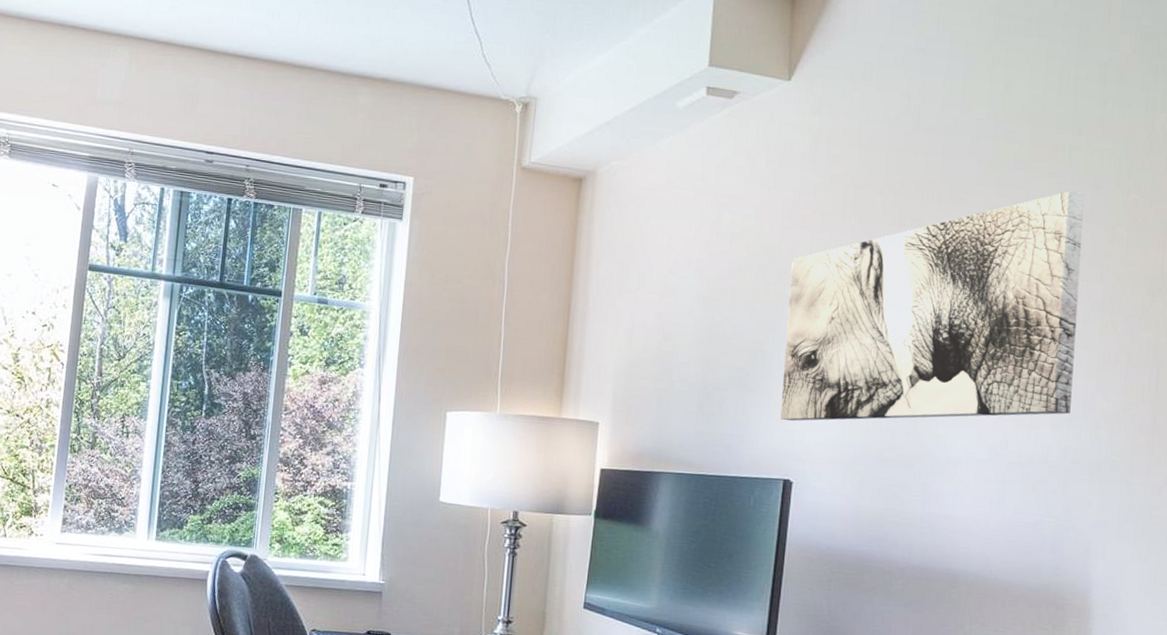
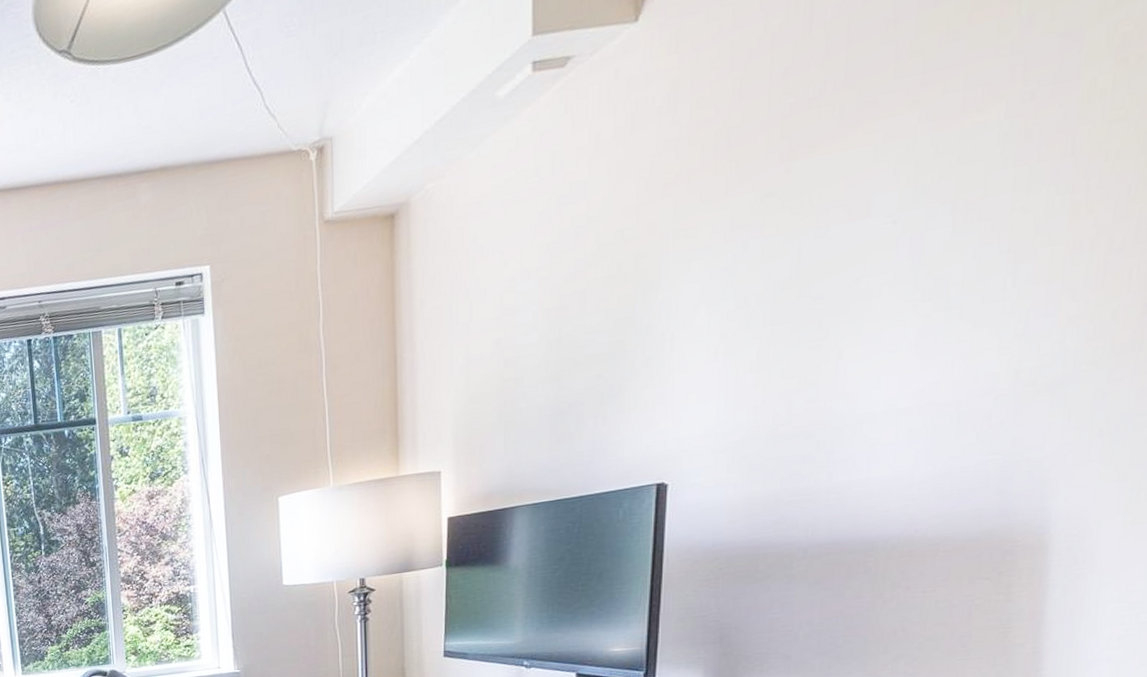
wall art: present [780,191,1085,421] -> none [649,46,1051,421]

